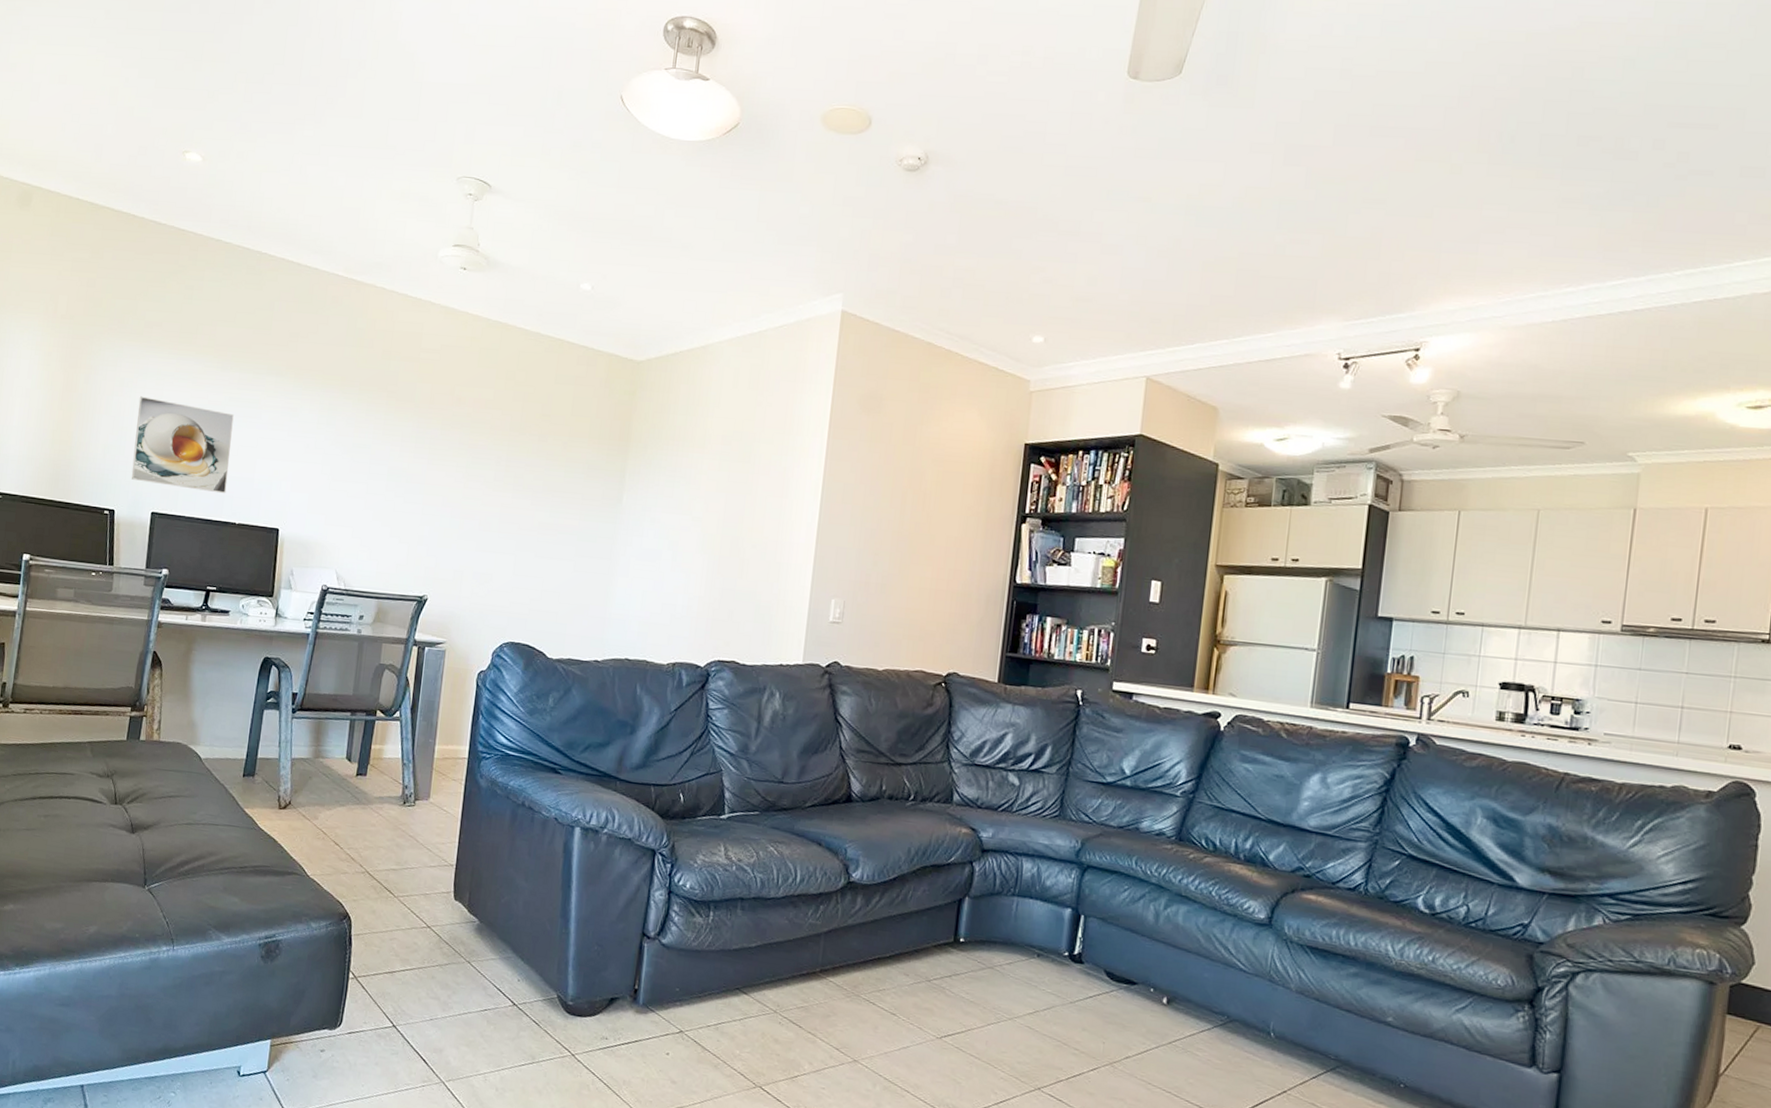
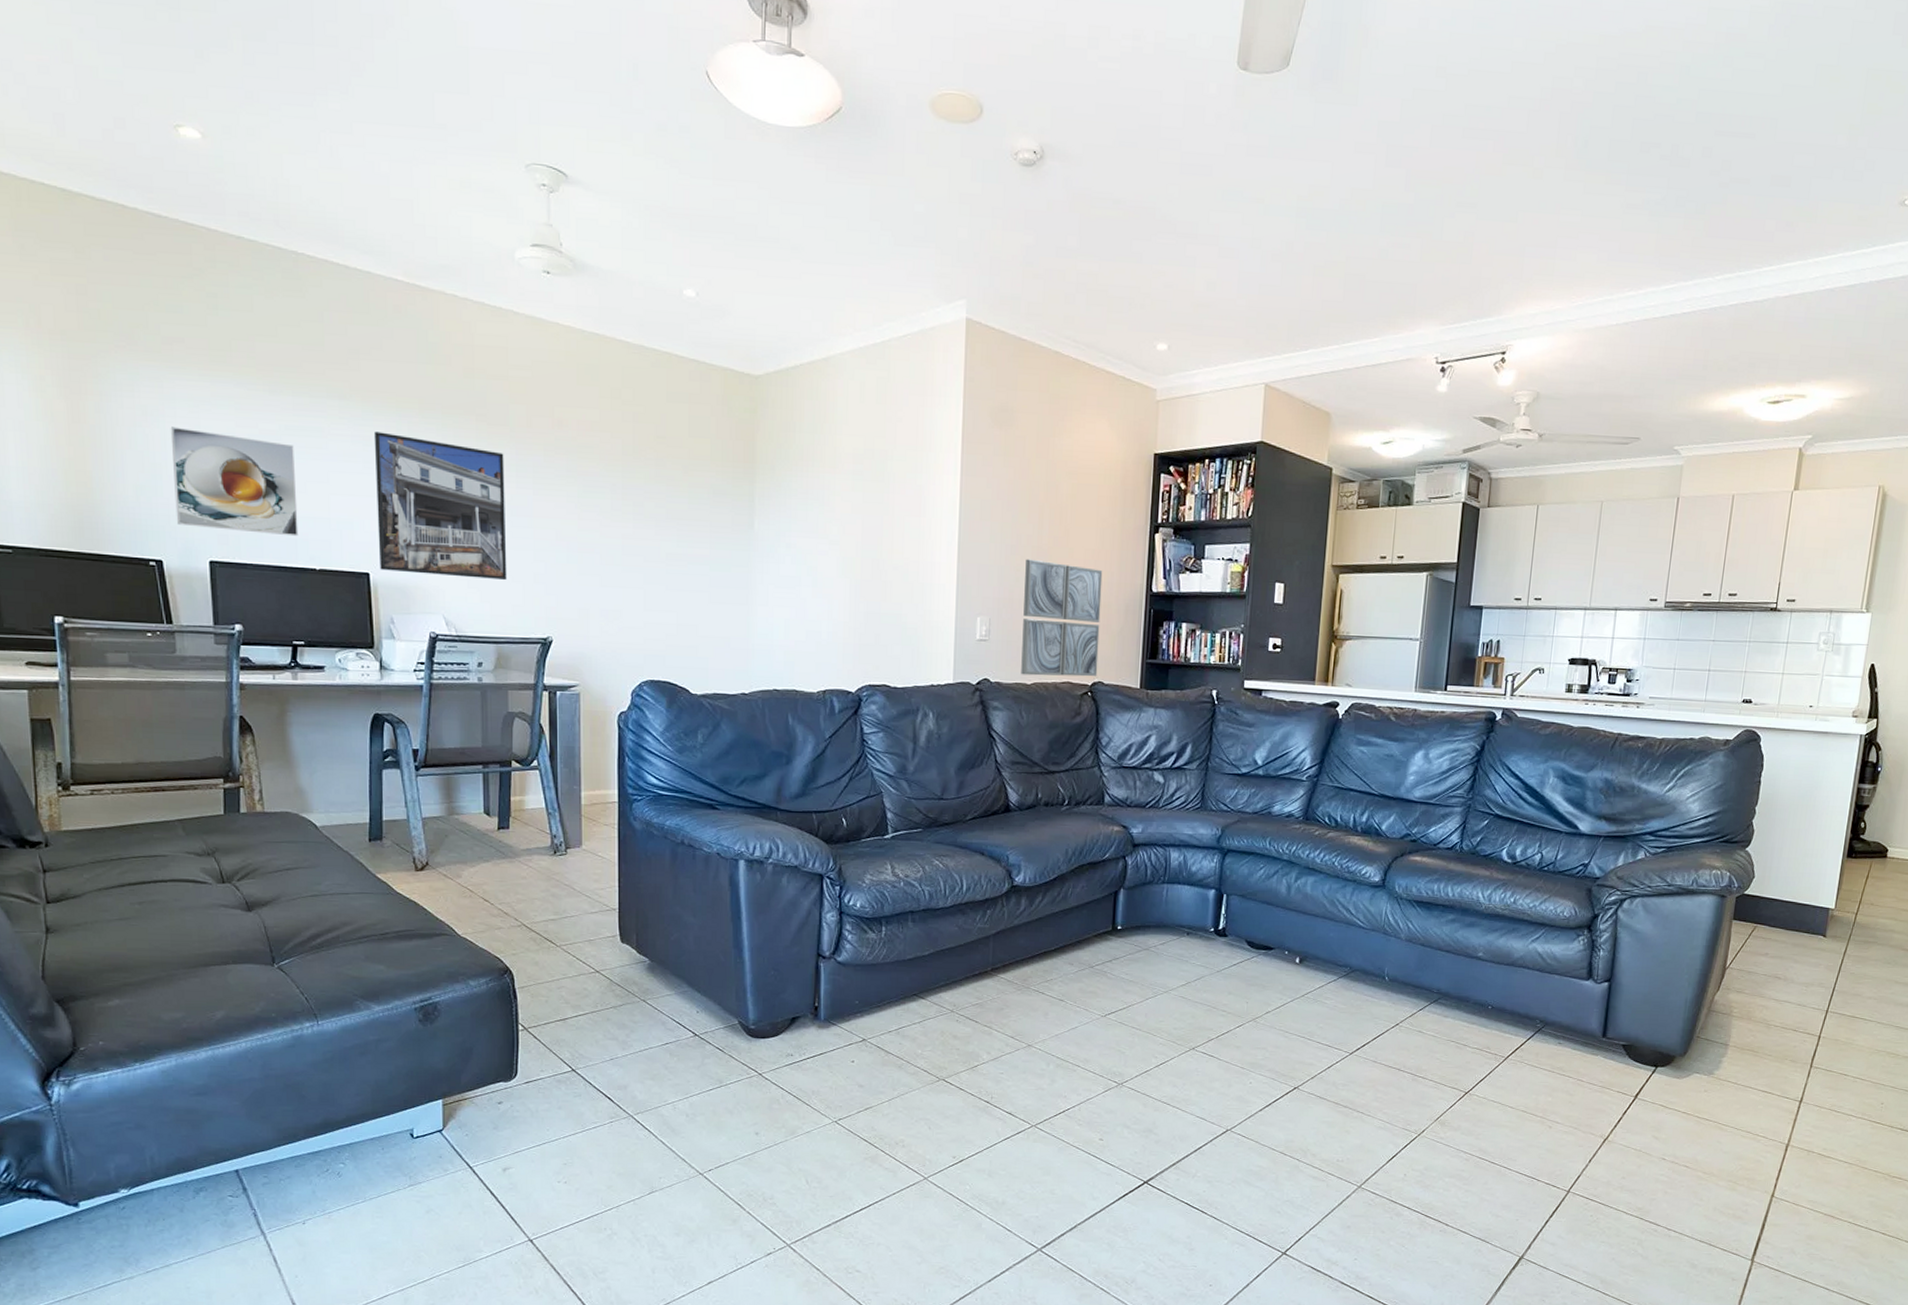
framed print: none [288,404,407,541] -> present [373,431,507,581]
wall art: none [872,543,965,667] -> present [1021,559,1103,677]

